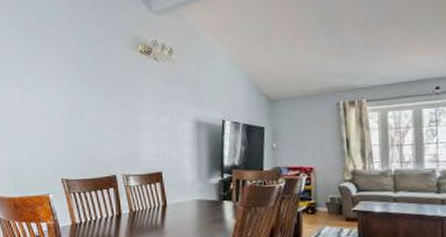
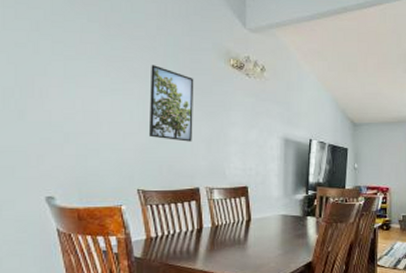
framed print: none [66,59,107,131] -> present [148,65,194,142]

